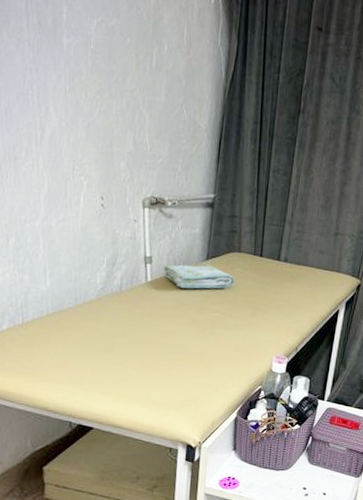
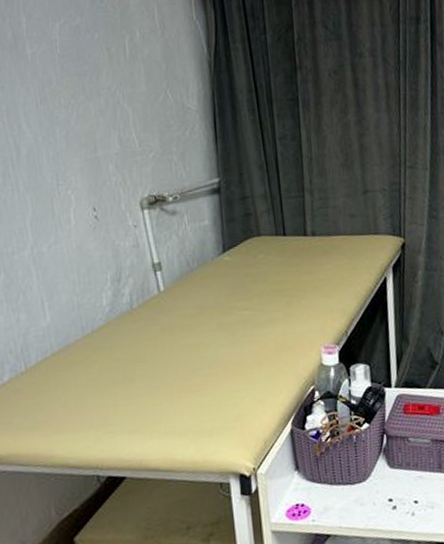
towel: present [163,264,235,289] -> none [175,258,260,291]

